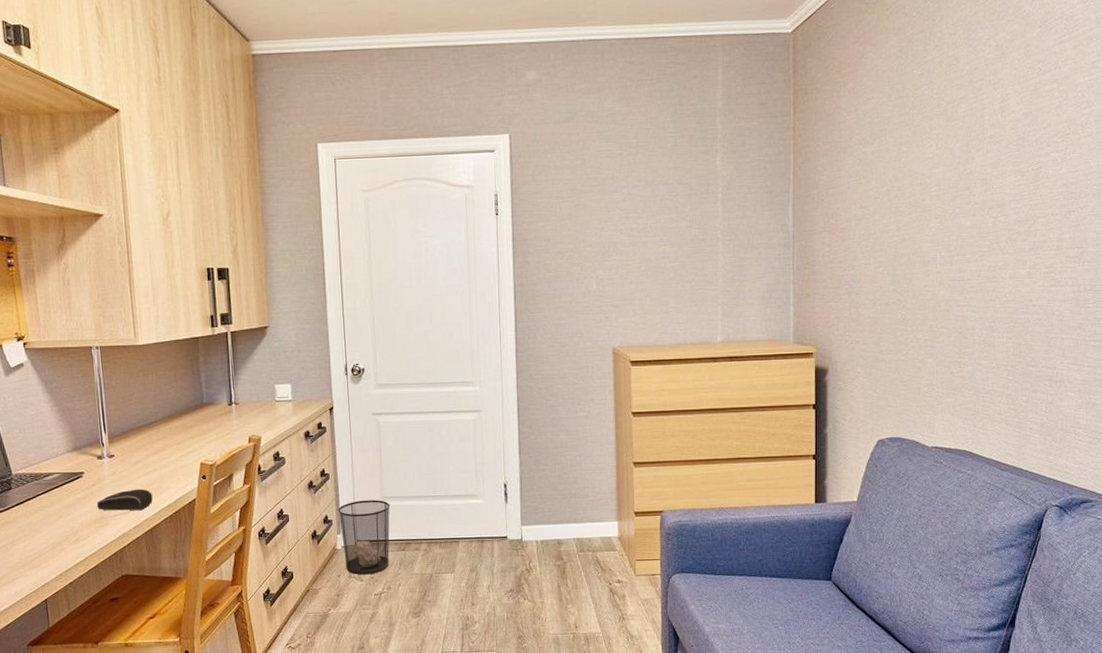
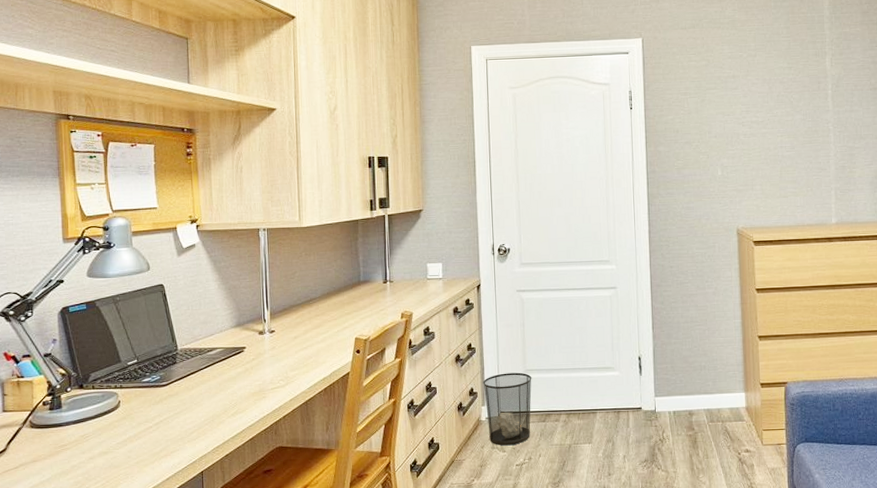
computer mouse: present [96,488,153,511] -> none [255,362,309,384]

